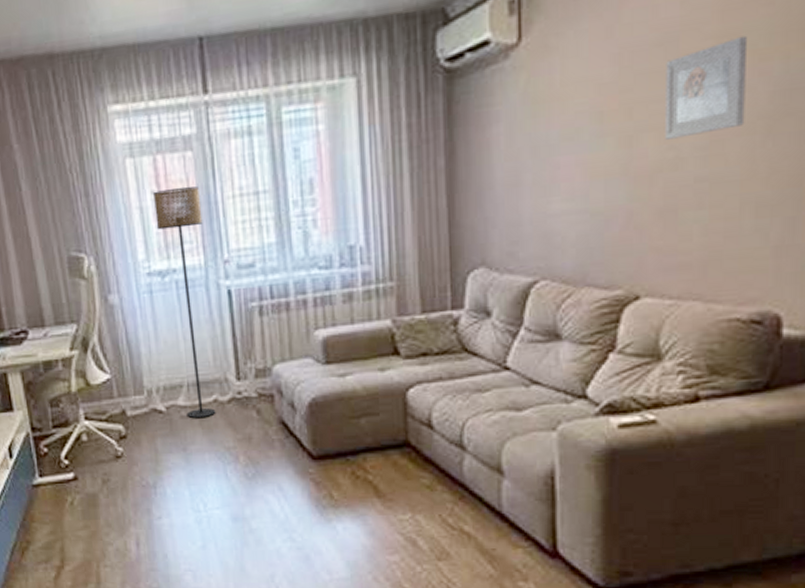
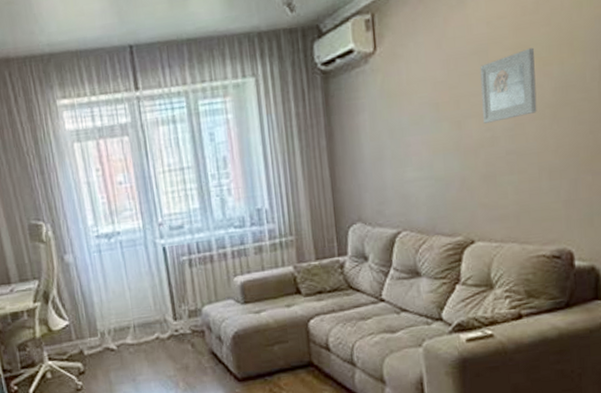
floor lamp: present [152,186,216,418] -> none [97,164,159,353]

